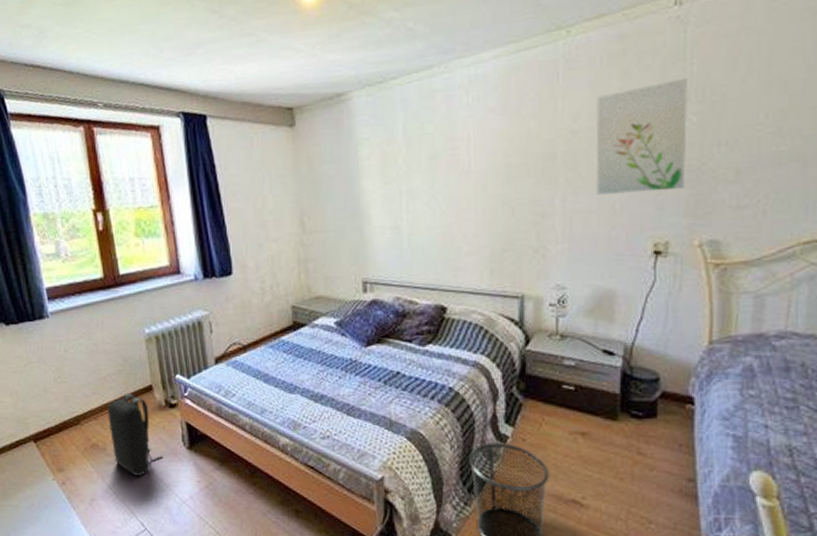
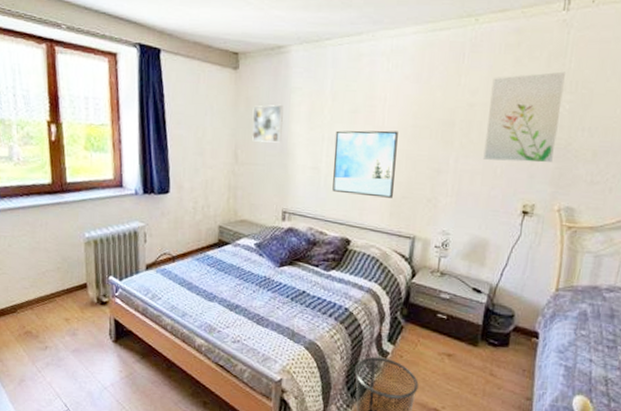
backpack: present [107,393,163,476] -> none [43,288,90,363]
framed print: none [316,159,353,206] -> present [251,104,284,143]
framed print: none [414,174,491,254] -> present [332,130,398,198]

